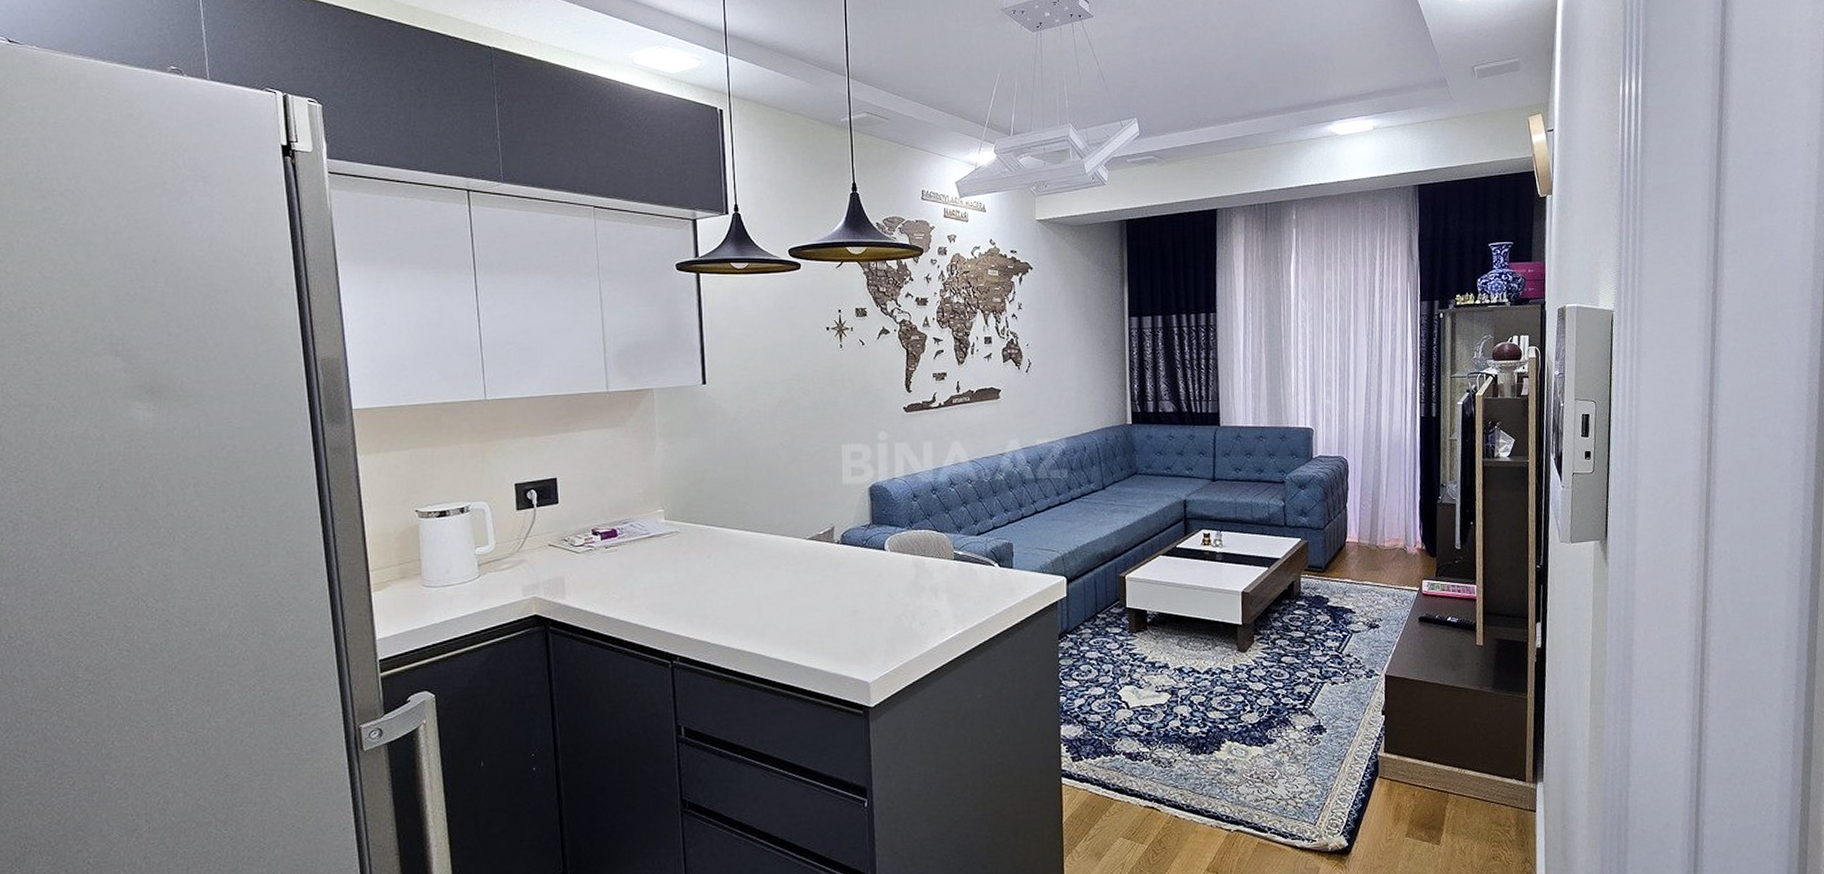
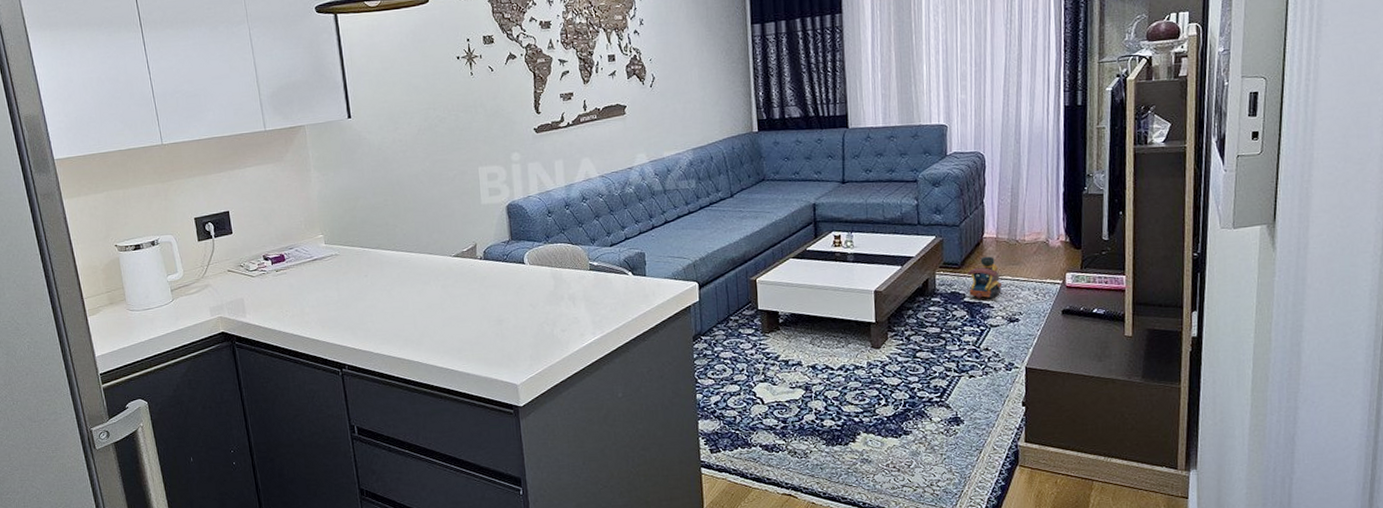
toy train: none [1331,560,1364,604] -> present [968,256,1003,299]

